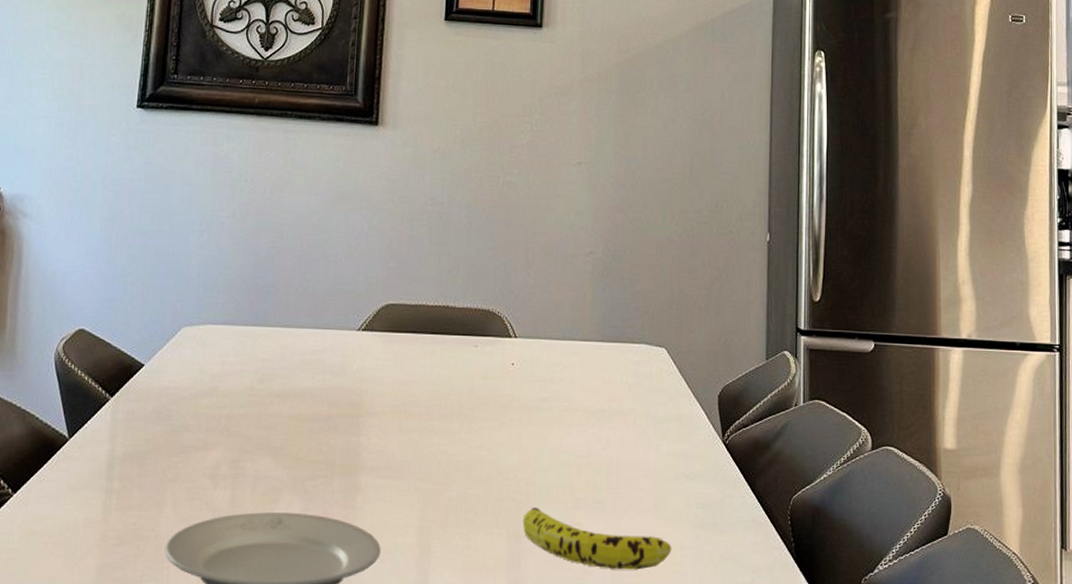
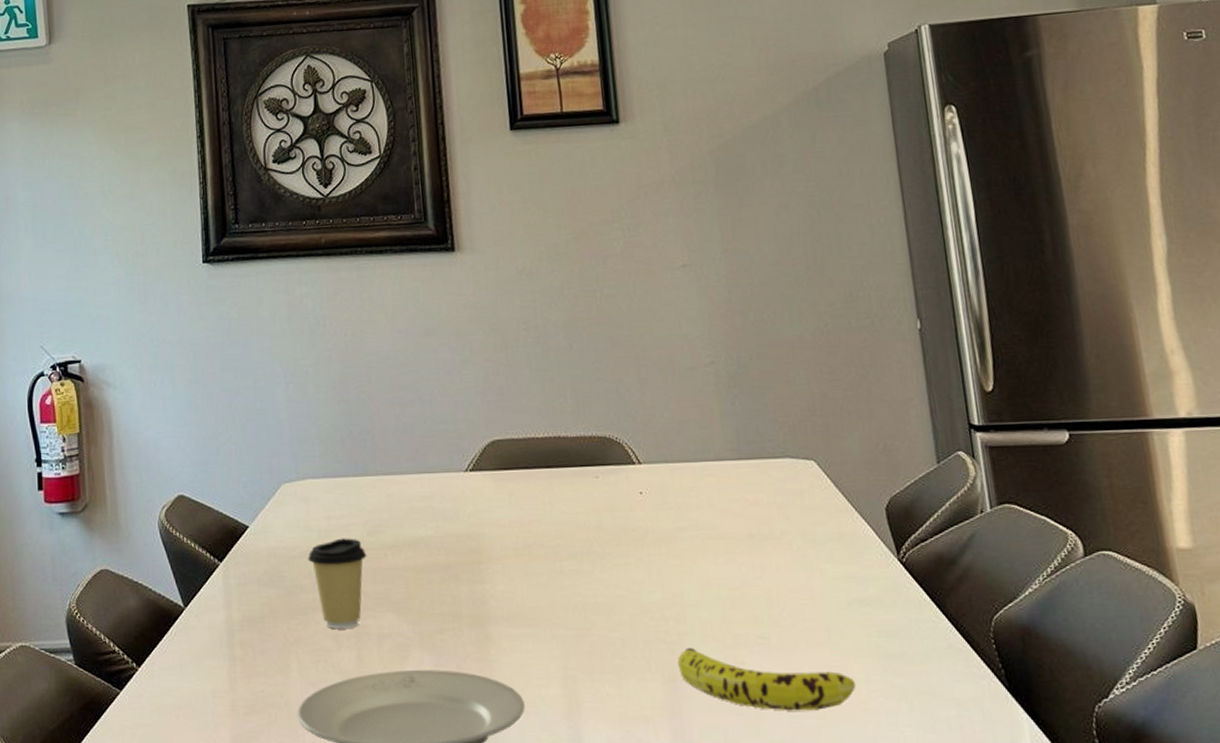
coffee cup: none [197,383,255,470] -> present [308,538,367,630]

